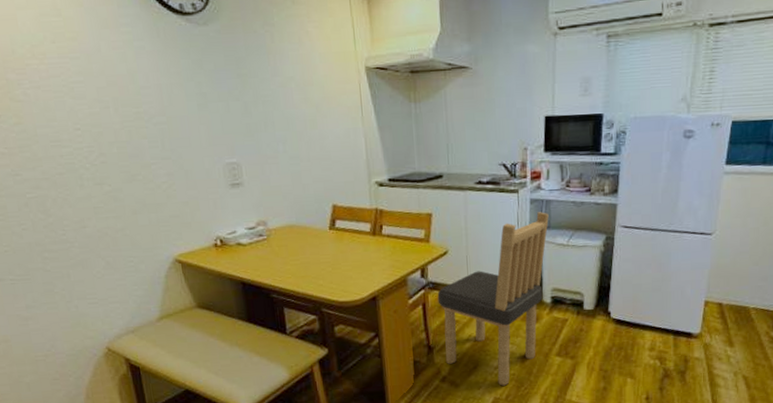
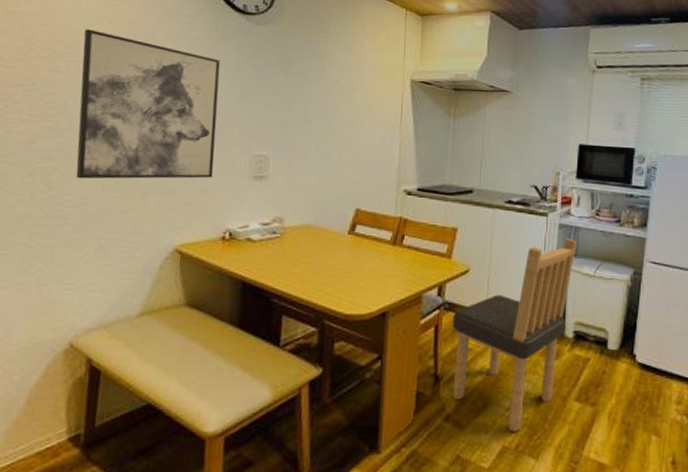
wall art: none [30,52,192,204] -> present [75,29,221,179]

